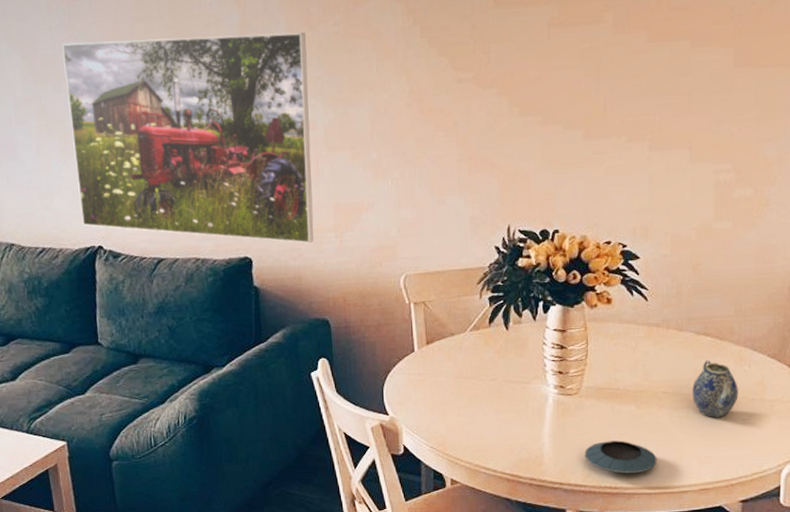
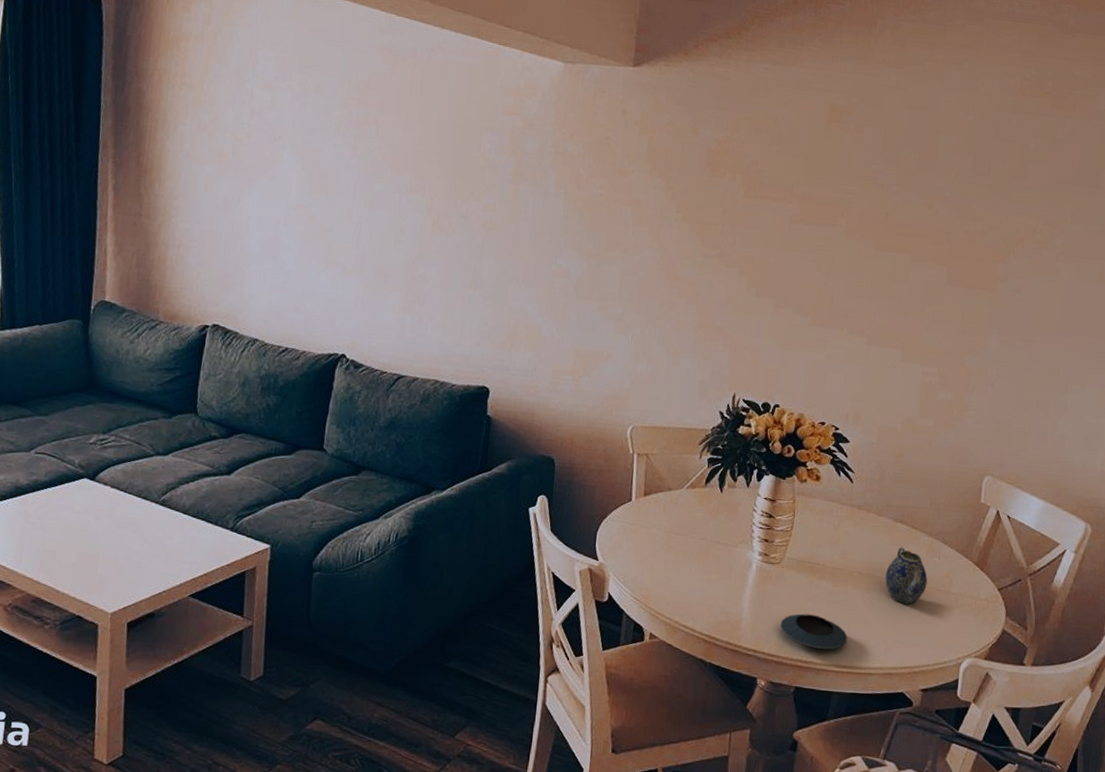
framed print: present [62,32,314,244] -> none [330,161,572,383]

